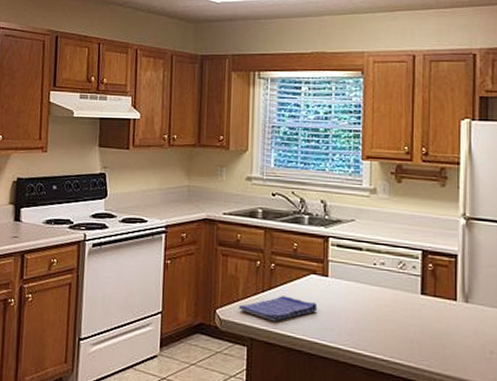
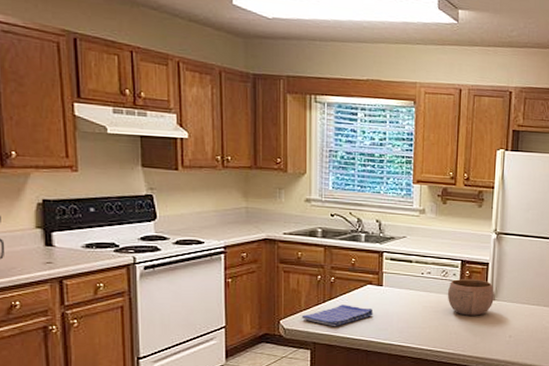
bowl: none [405,272,466,322] -> present [447,278,494,316]

